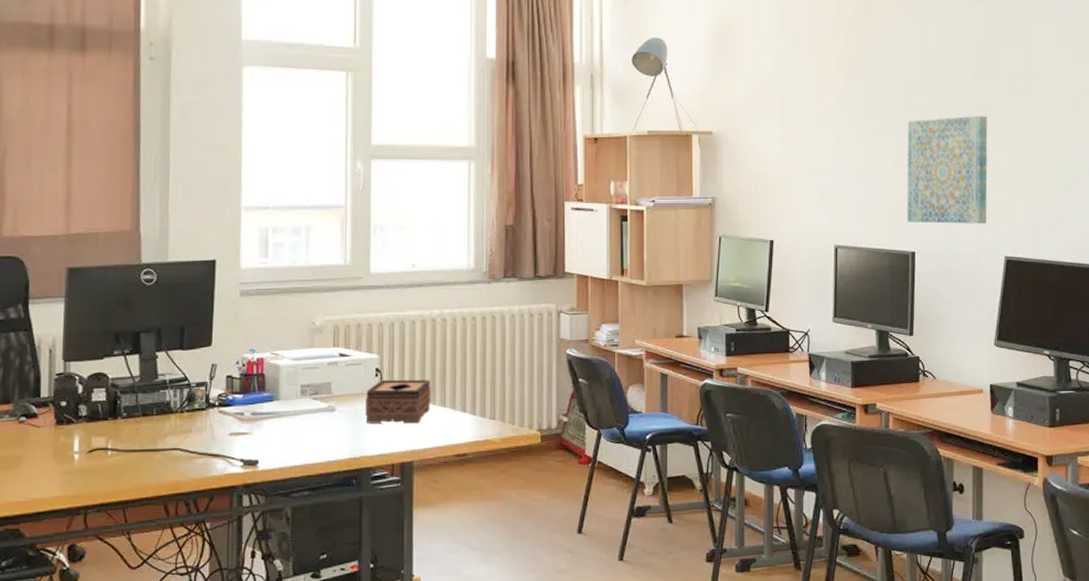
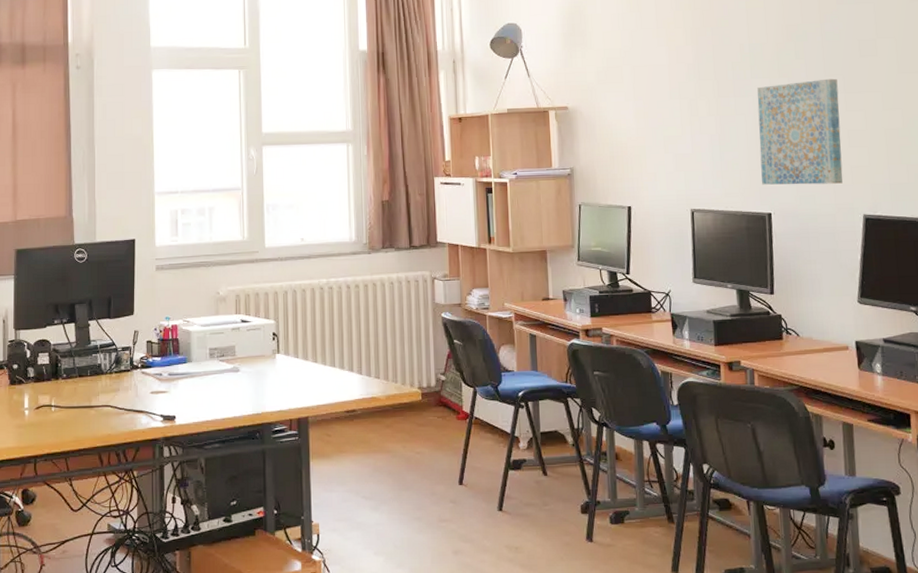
tissue box: present [365,380,431,424] -> none [265,342,322,383]

